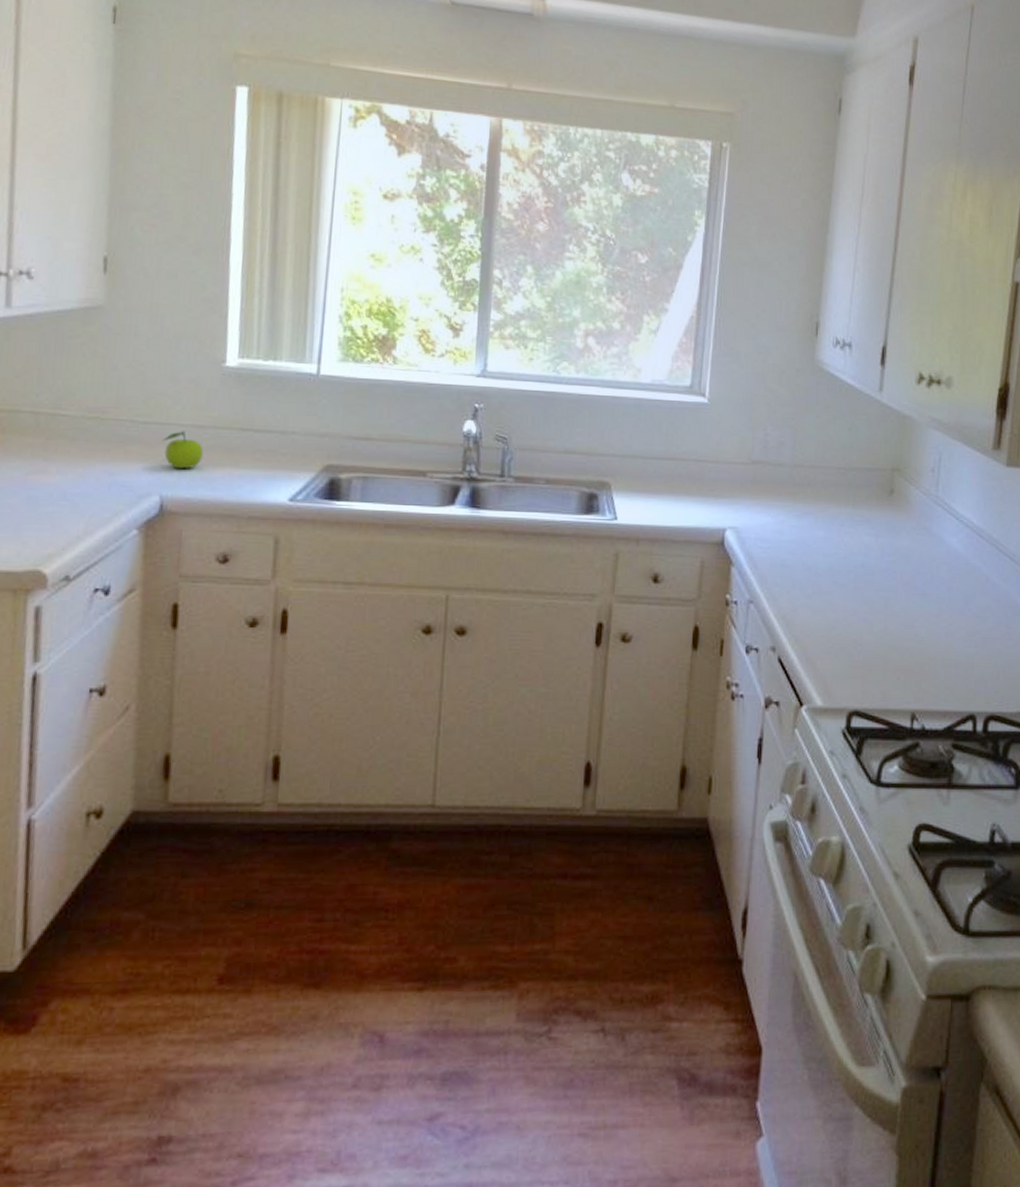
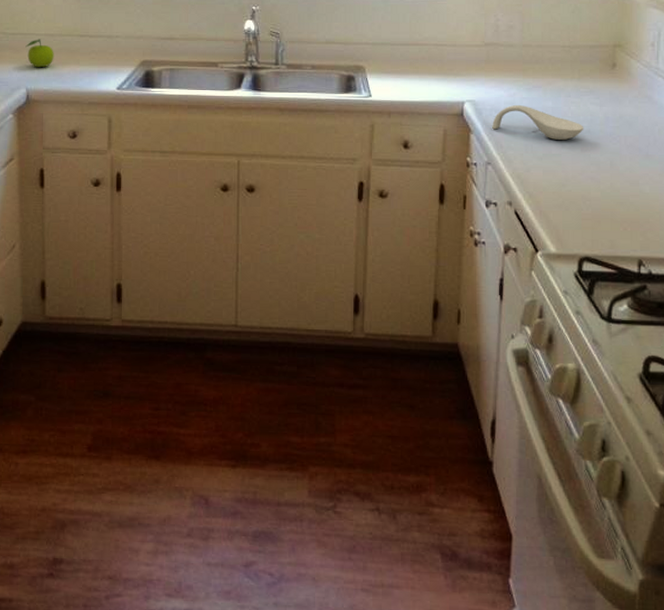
spoon rest: none [756,534,858,575] -> present [492,105,584,140]

